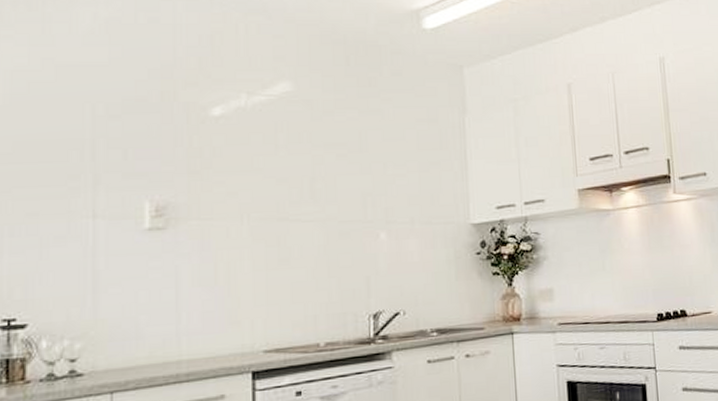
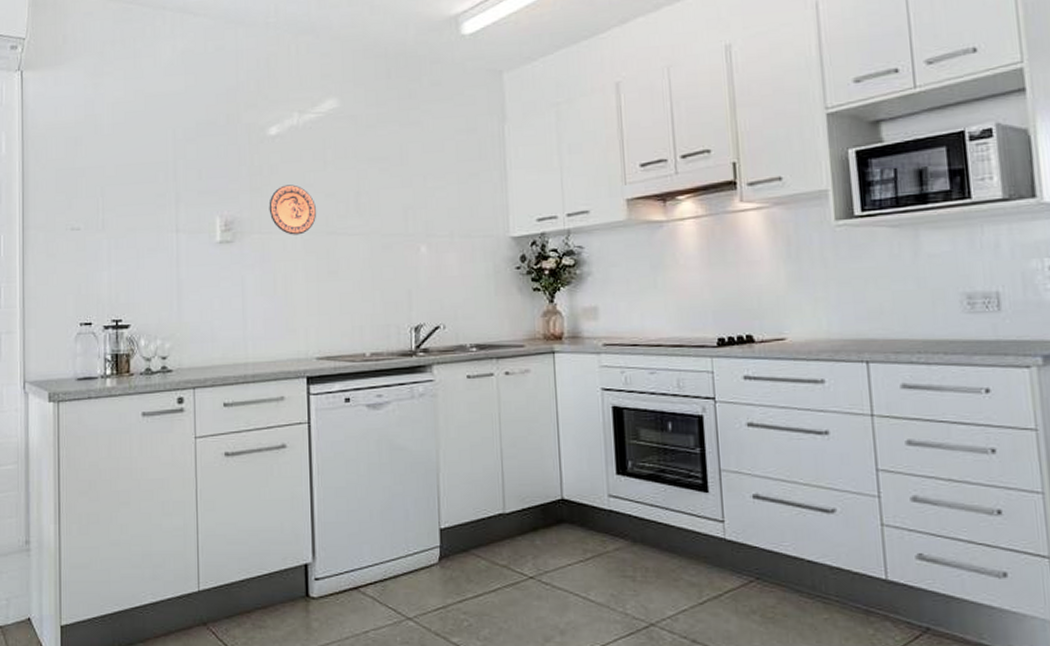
decorative plate: none [210,168,265,222] -> present [269,184,316,235]

